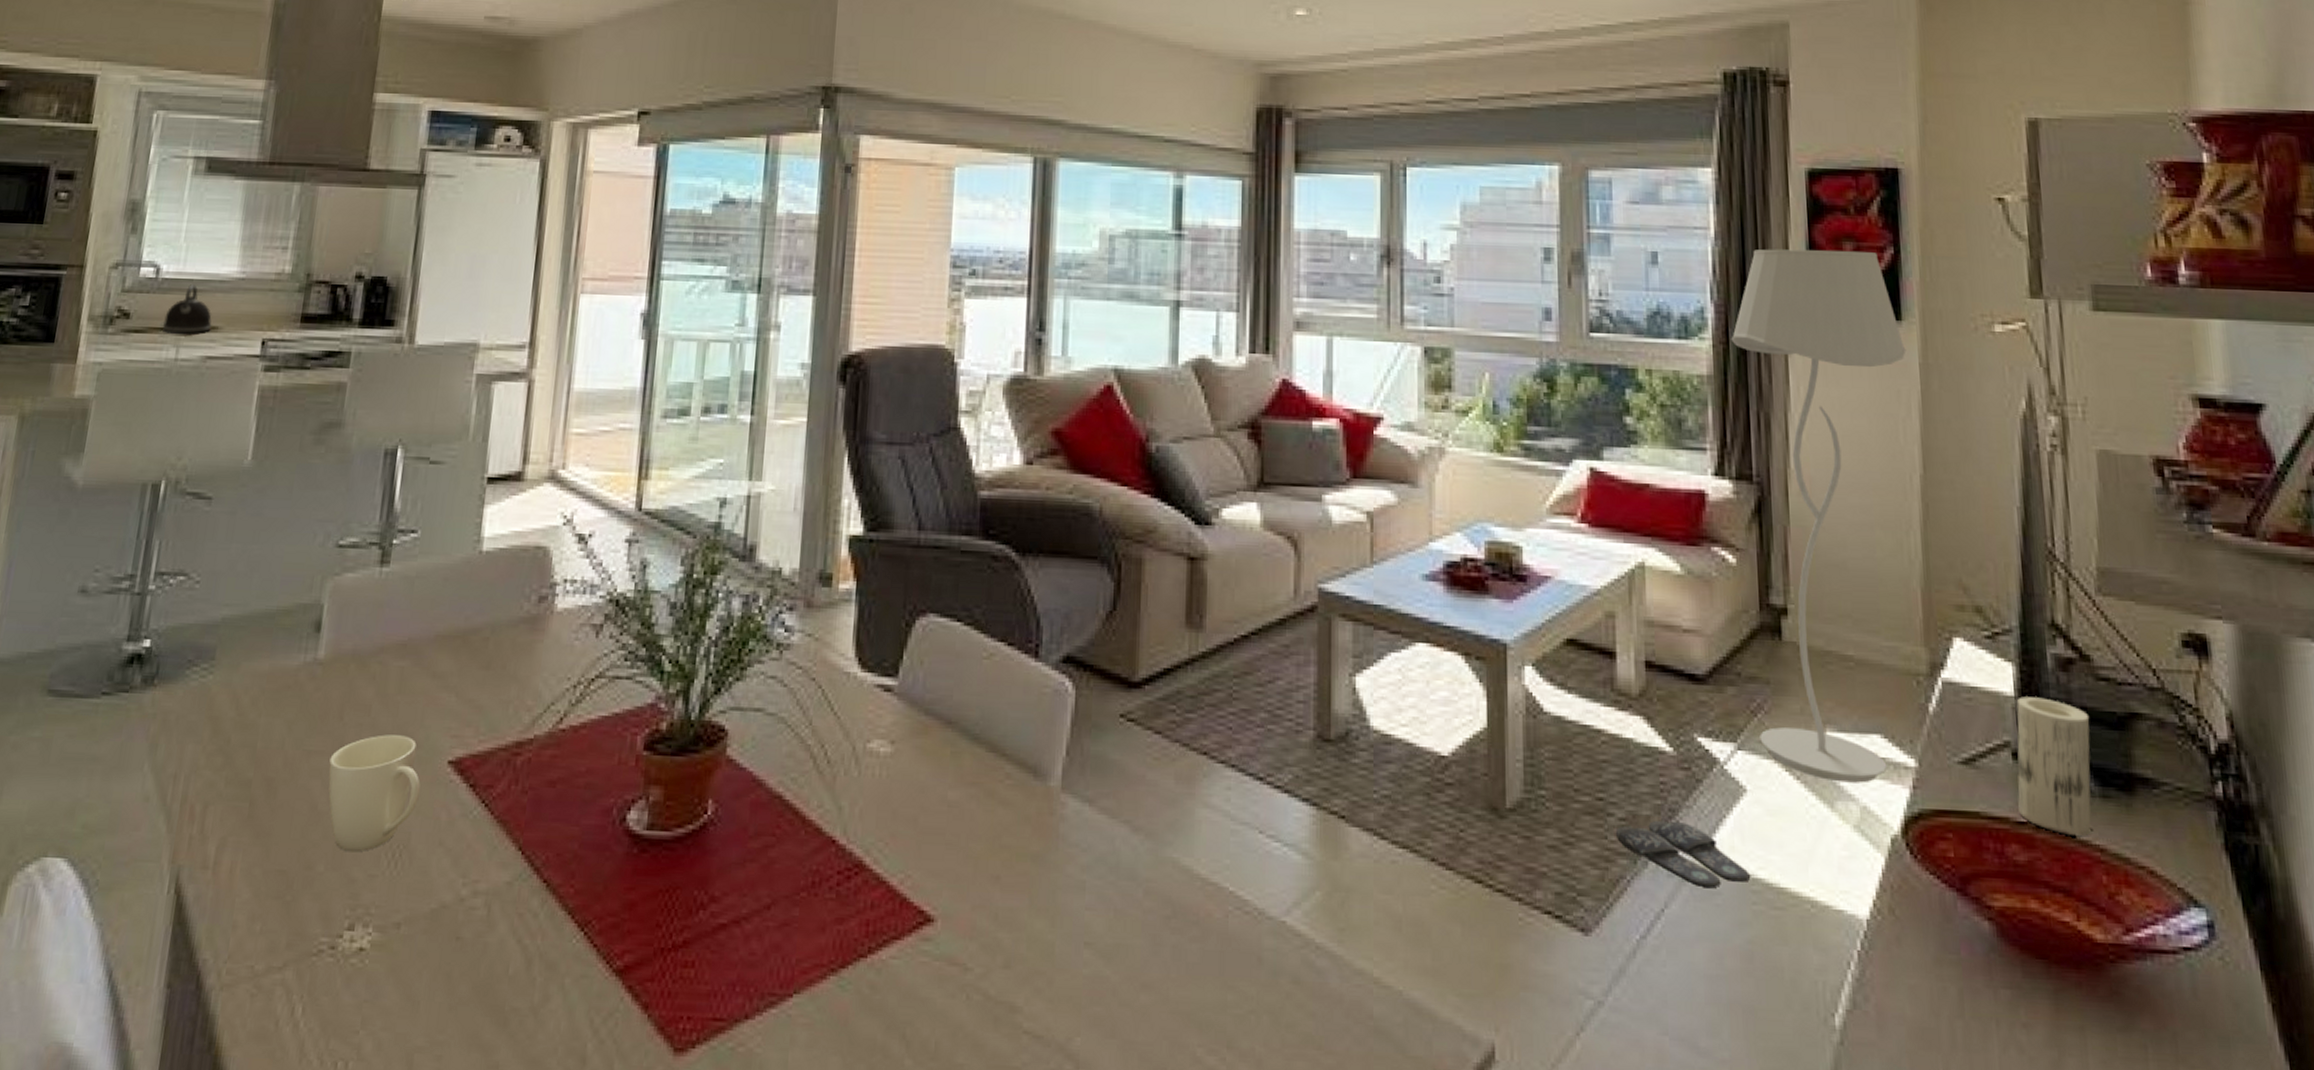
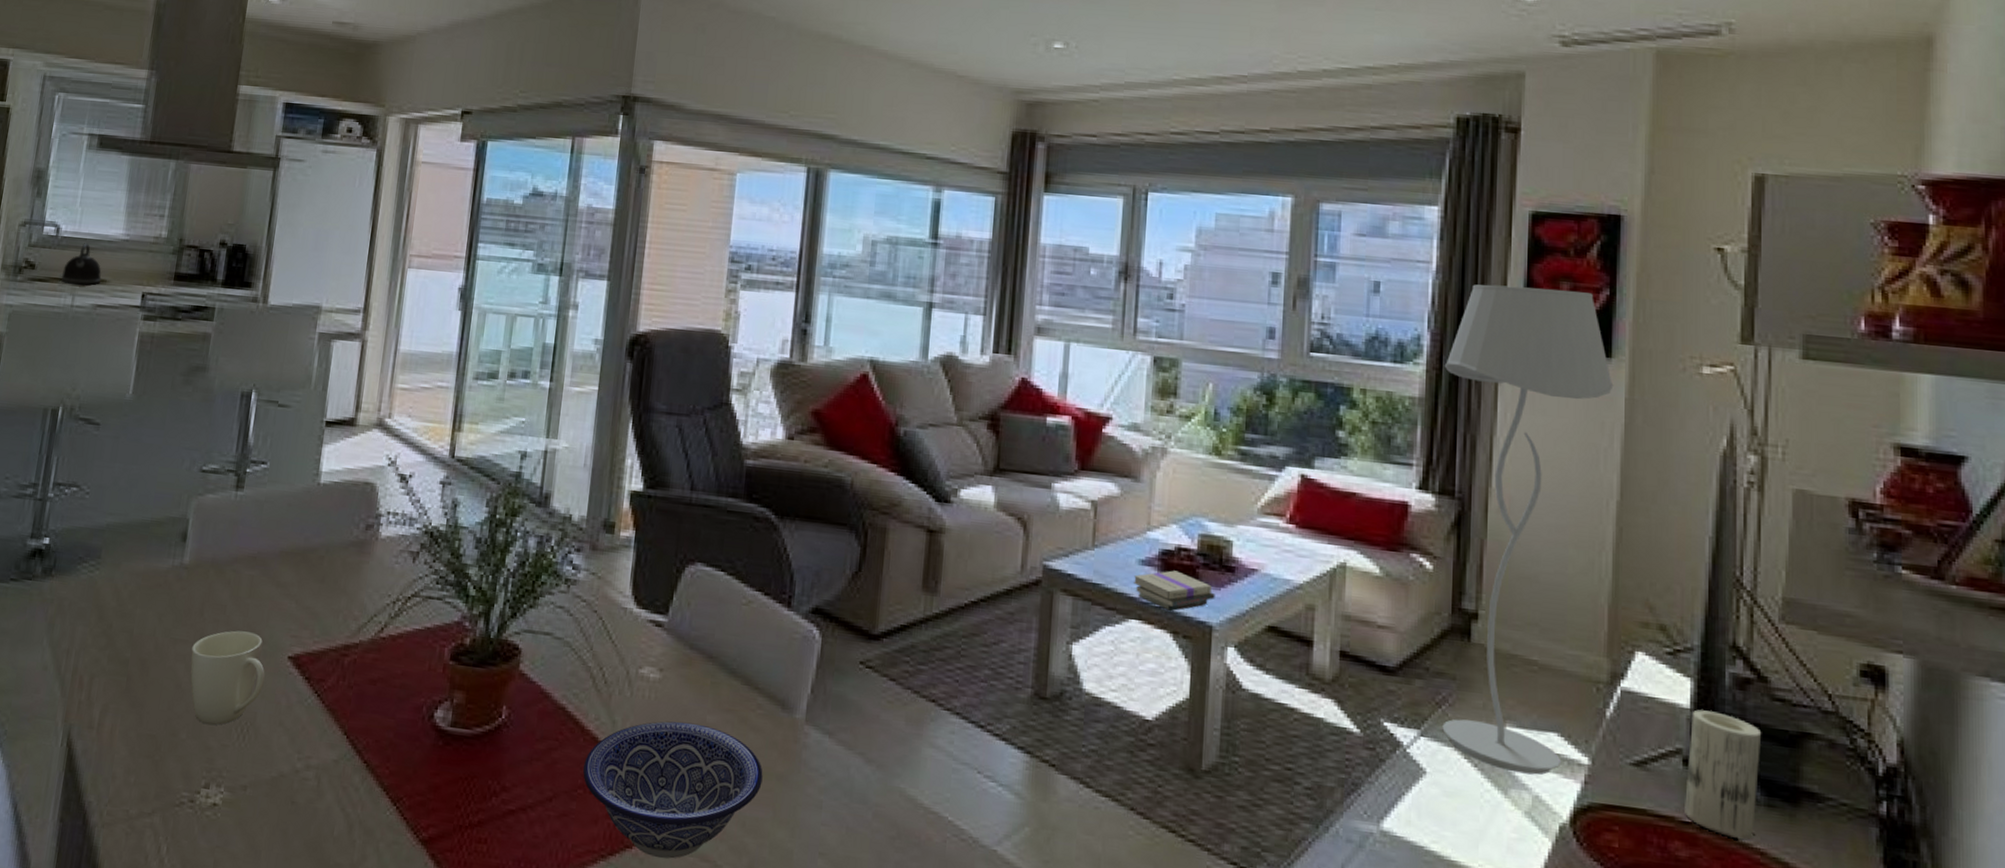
decorative bowl: none [806,801,1016,966] -> present [583,721,763,859]
books: none [1418,584,1507,631] -> present [1134,570,1215,612]
slippers: present [1616,820,1750,887] -> none [1302,792,1423,855]

